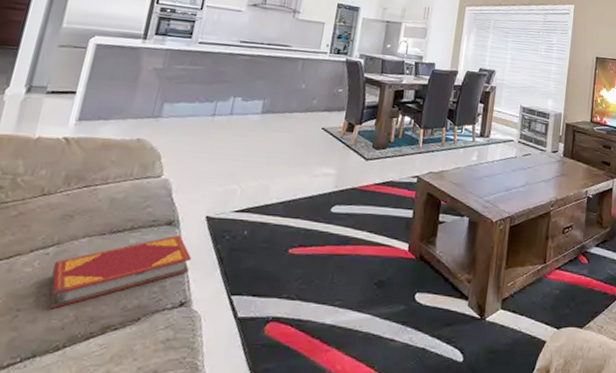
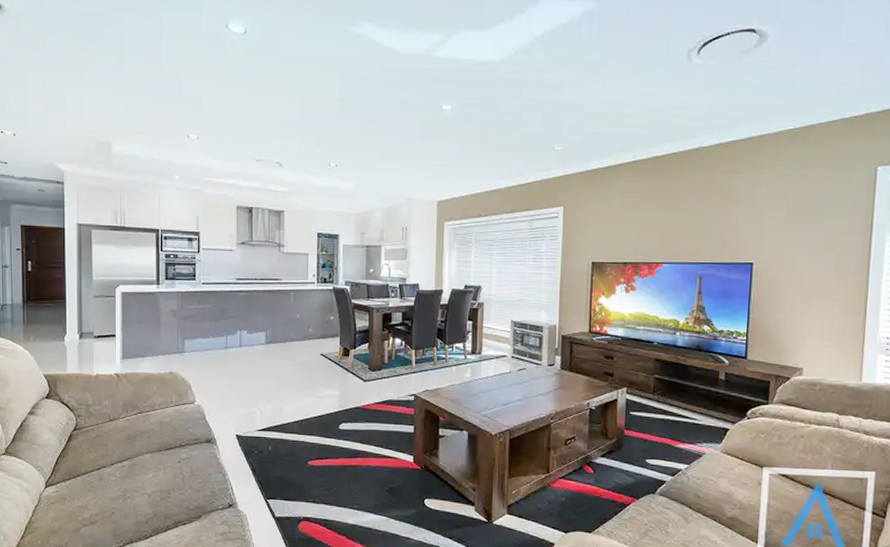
hardback book: present [49,235,192,309] -> none [131,450,231,508]

